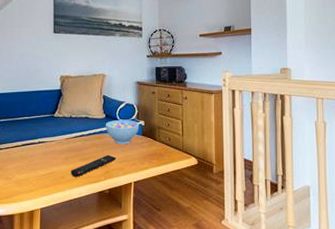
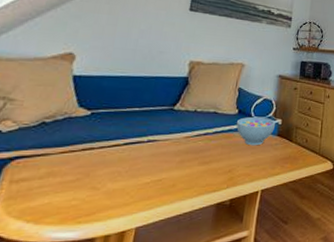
remote control: present [71,154,116,177] -> none [184,157,244,185]

